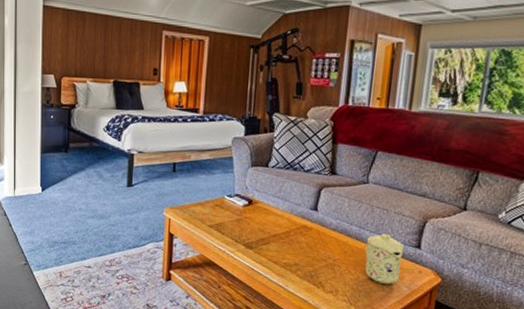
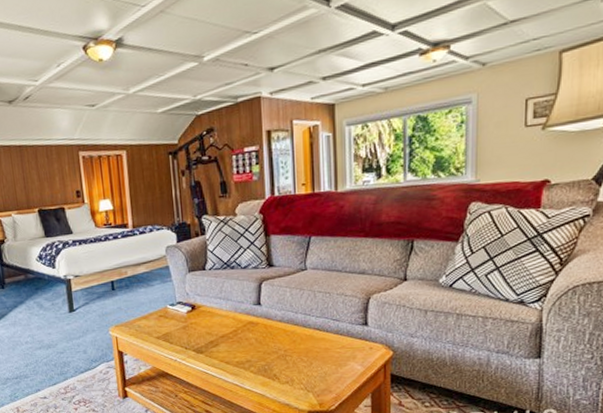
mug: present [364,234,404,284] -> none [314,317,352,366]

